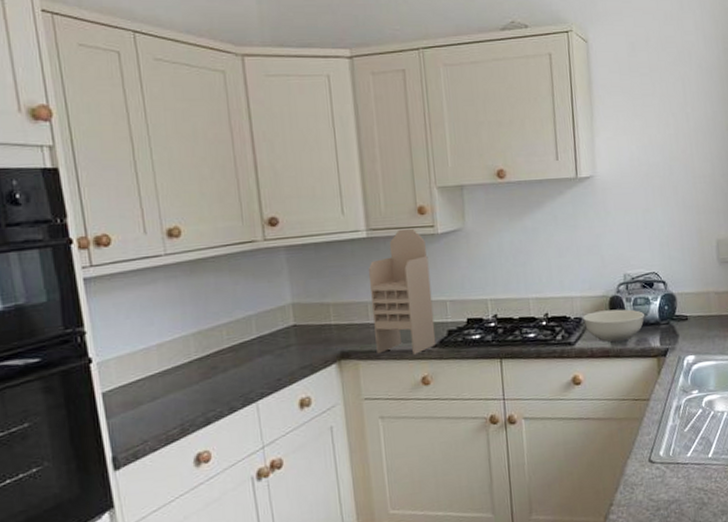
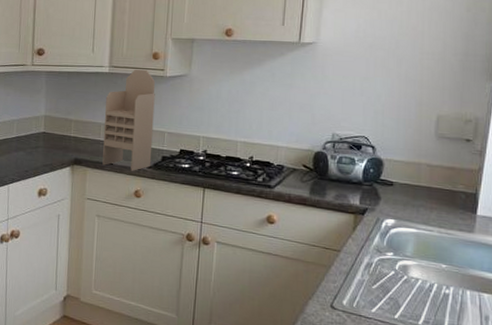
bowl: present [583,309,645,343] -> none [285,162,349,194]

